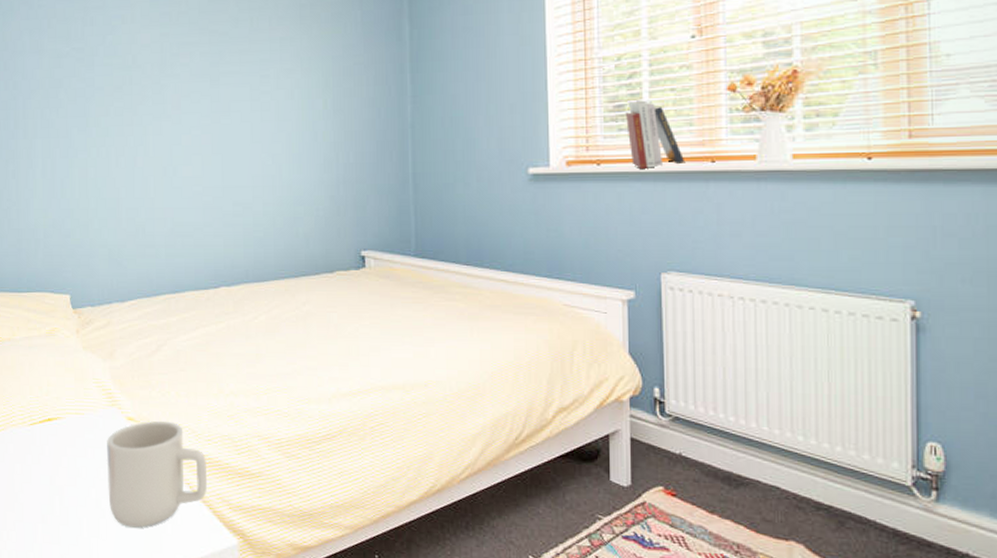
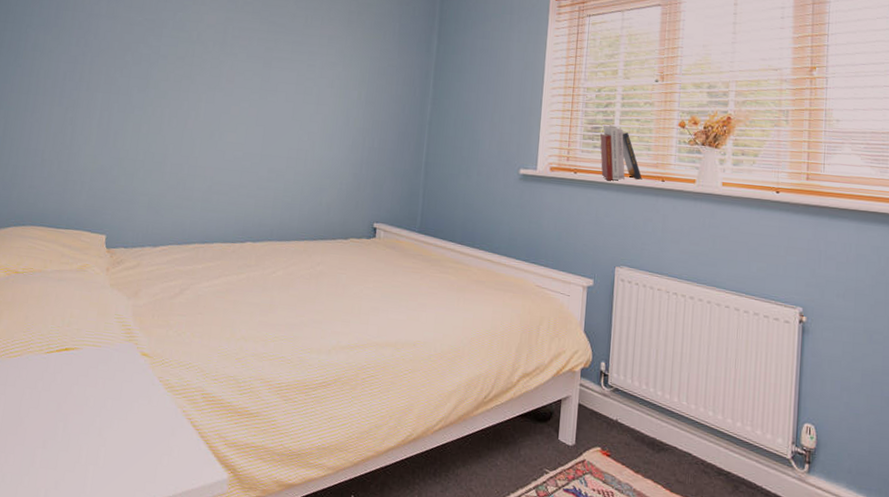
mug: present [106,420,208,528] -> none [111,358,210,458]

